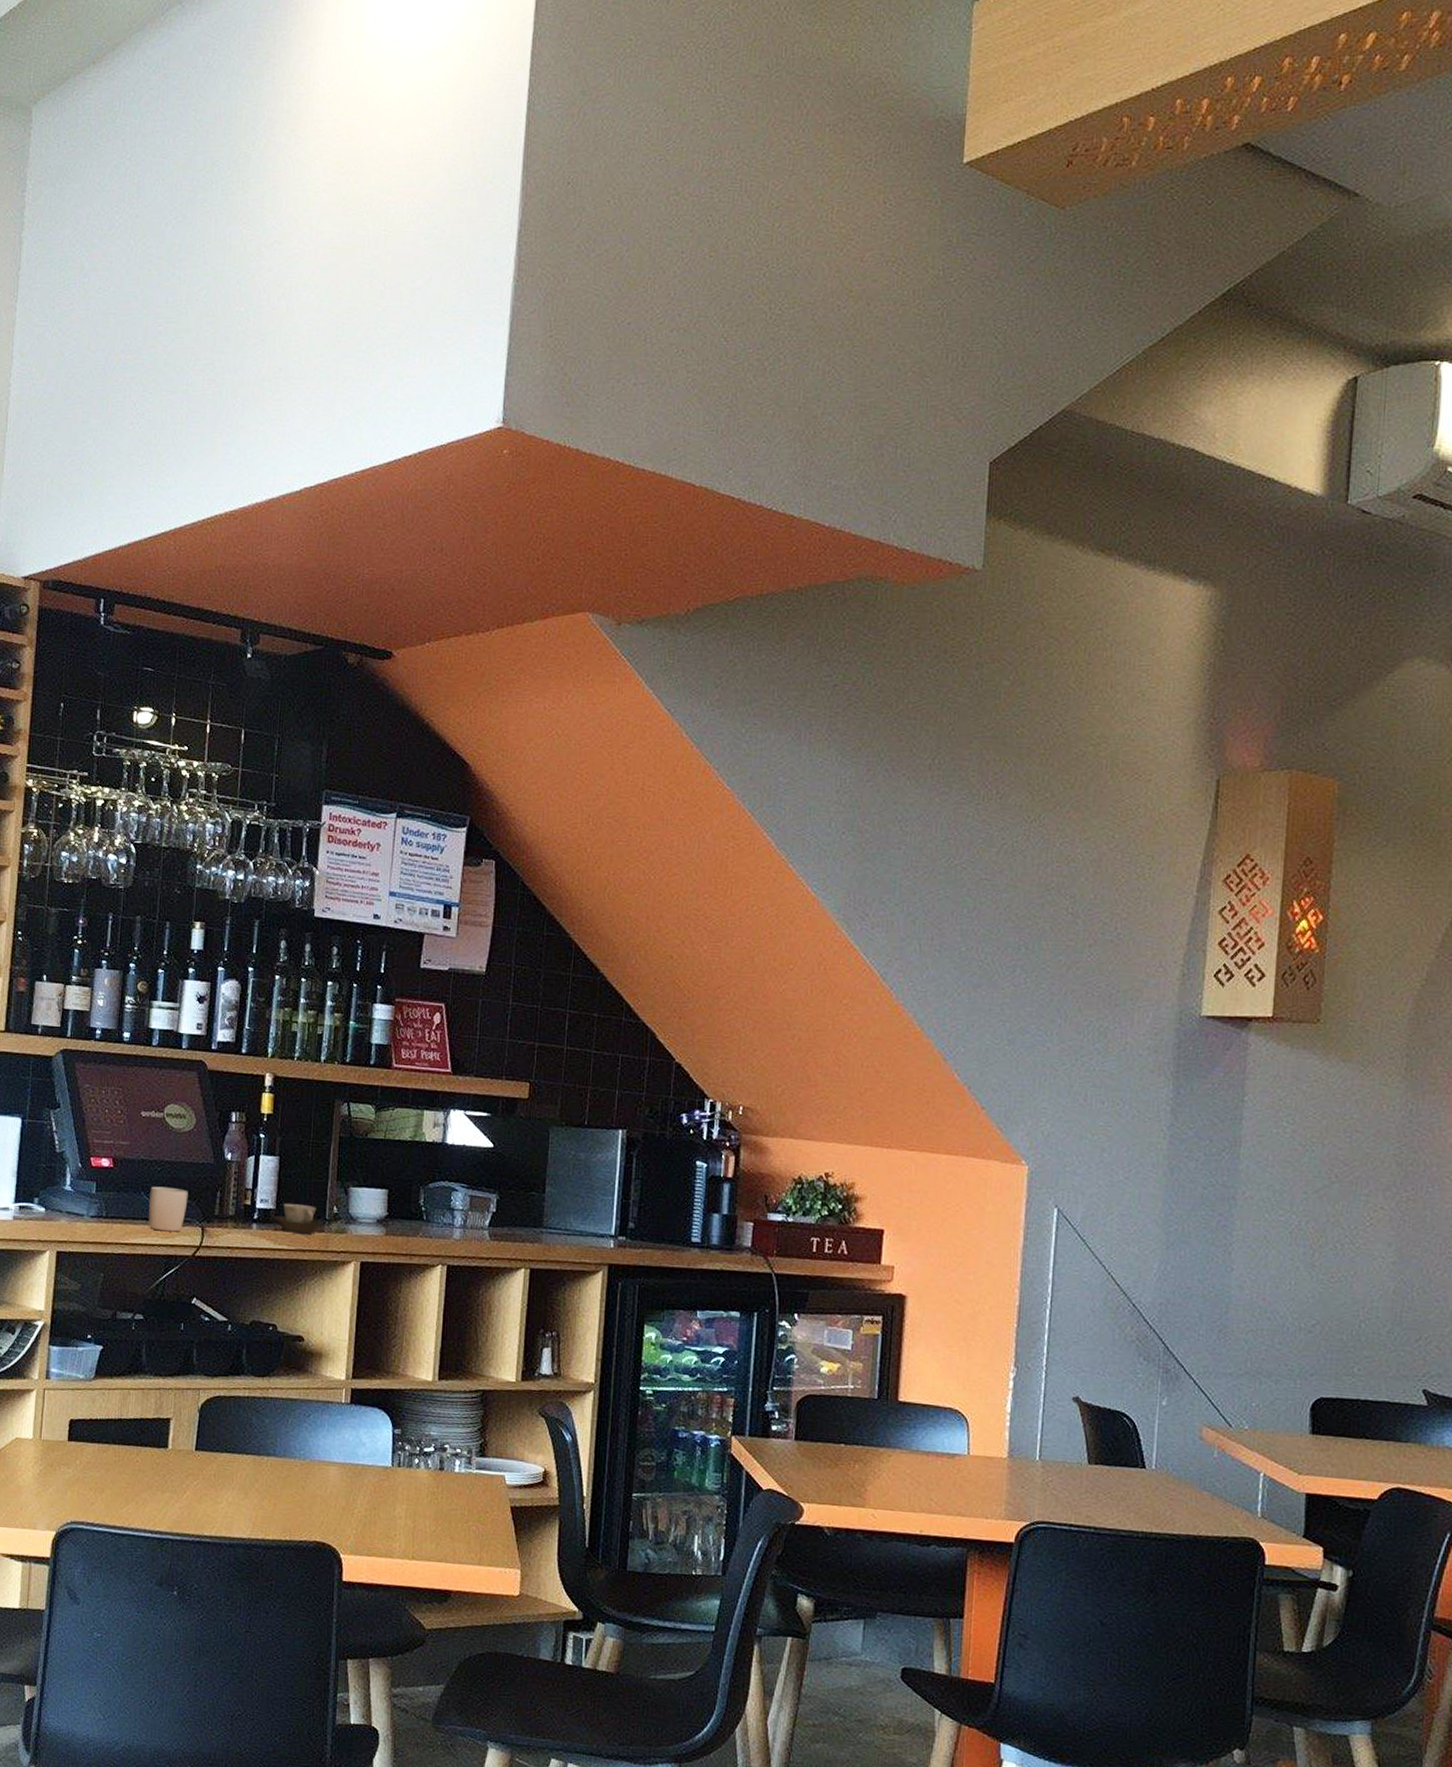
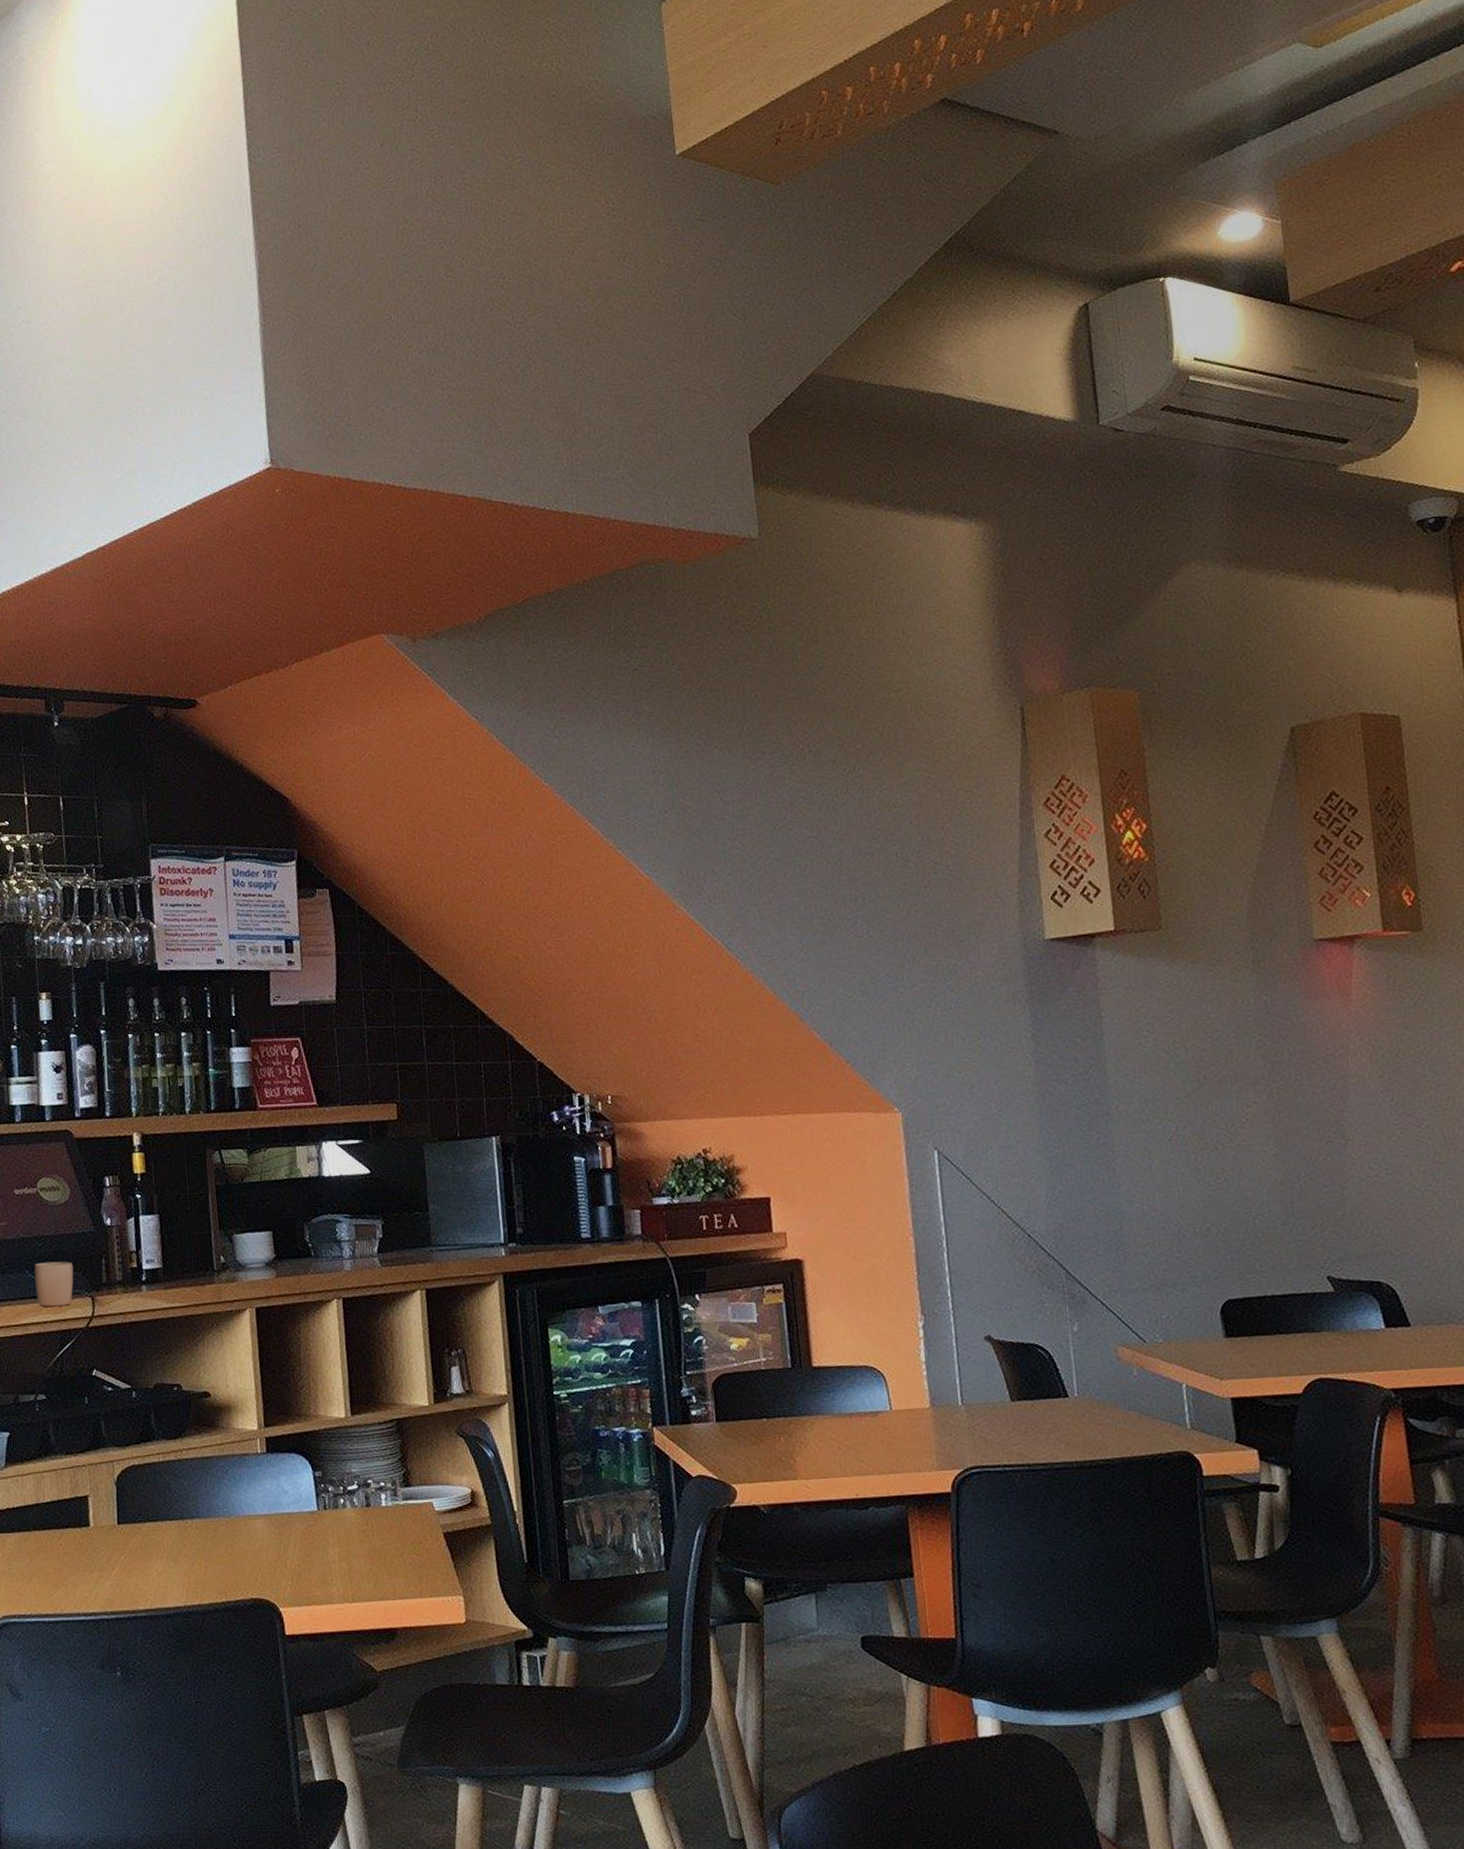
cup: present [274,1203,322,1234] -> none [163,1259,212,1289]

